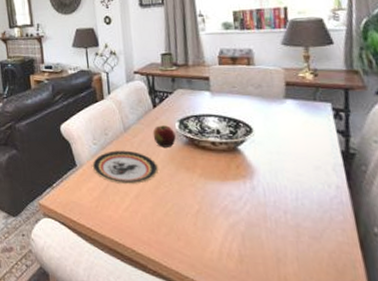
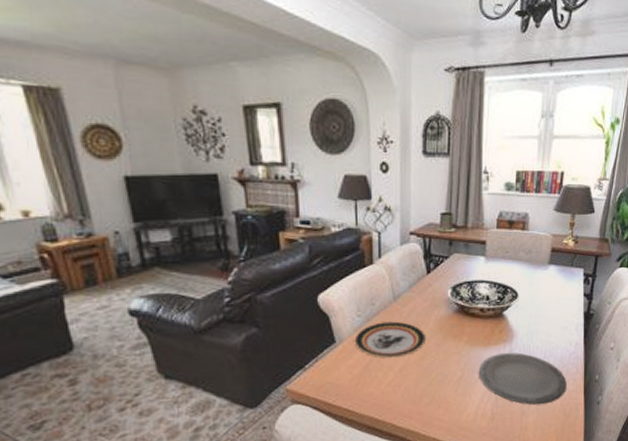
apple: present [153,125,176,147] -> none [424,292,447,316]
plate: none [217,189,334,254] -> present [478,352,567,405]

